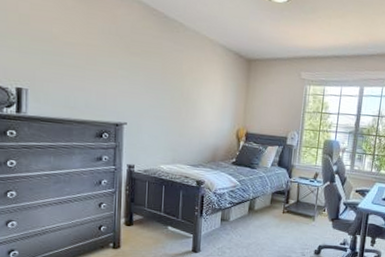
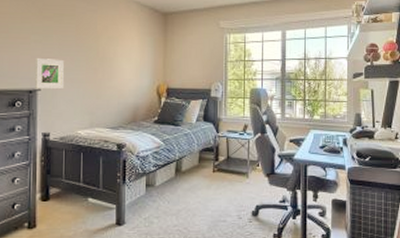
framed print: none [120,93,149,125] -> present [34,58,64,90]

